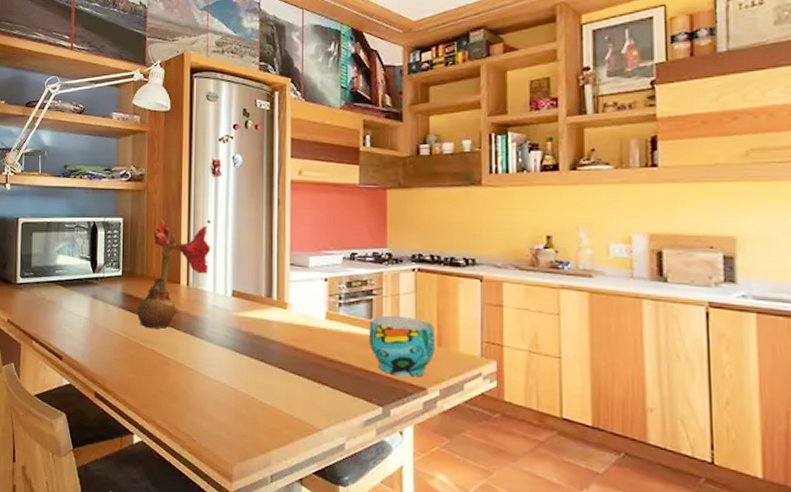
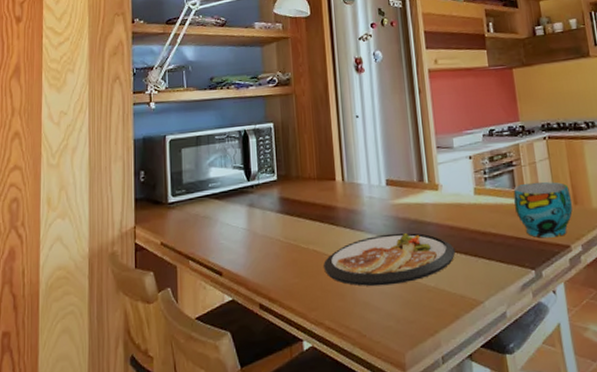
flower: present [137,219,210,328] -> none [295,120,362,229]
dish: none [160,345,297,397] -> present [324,233,455,287]

